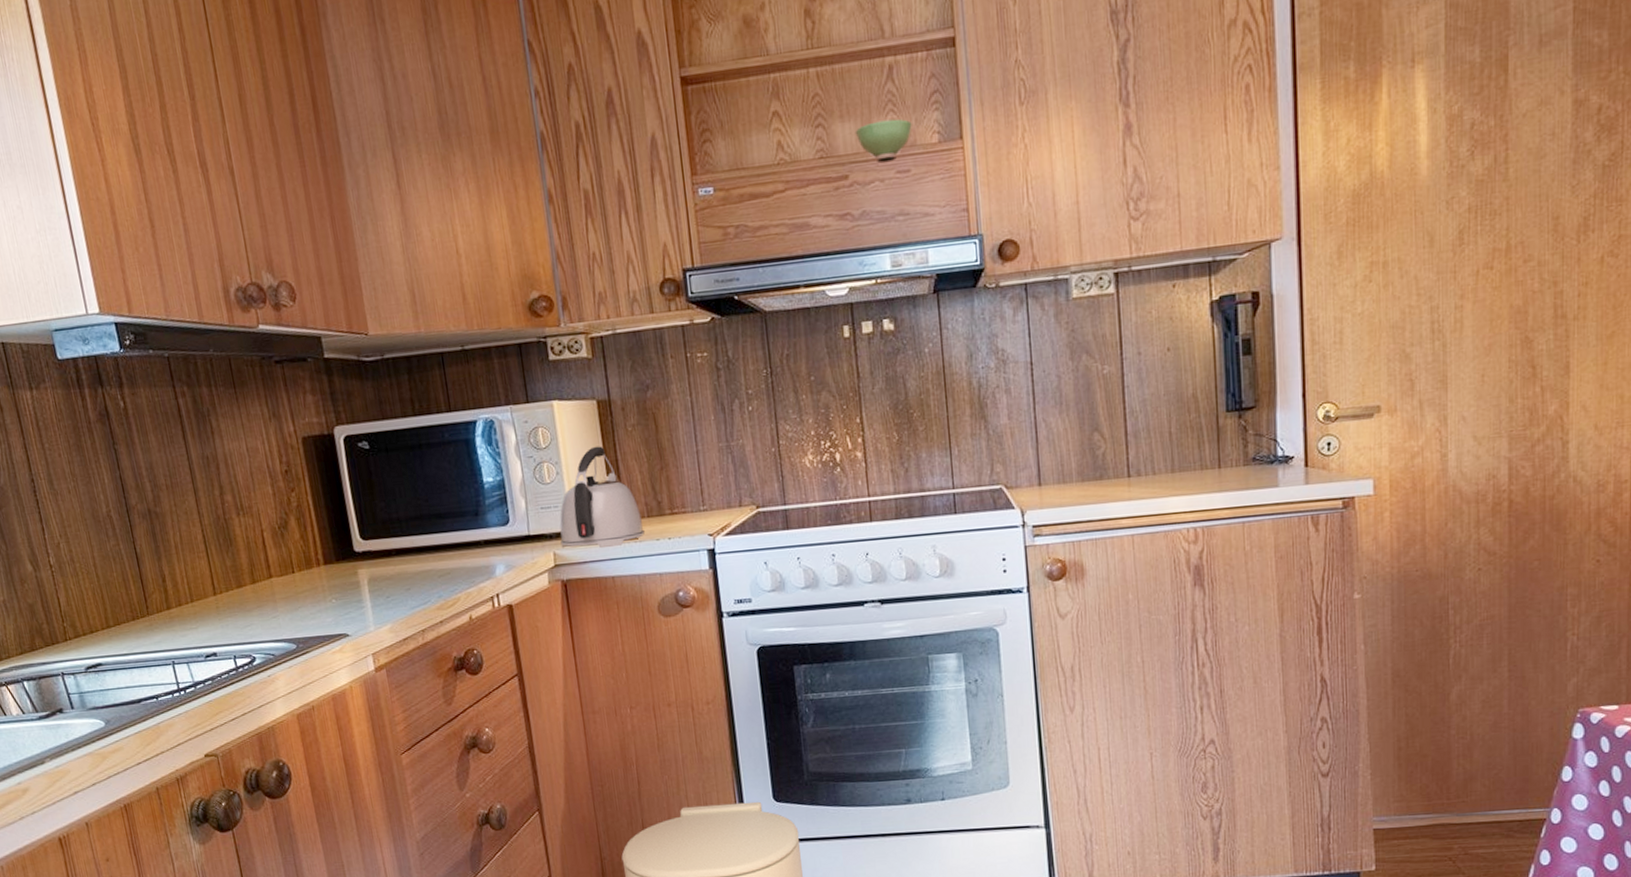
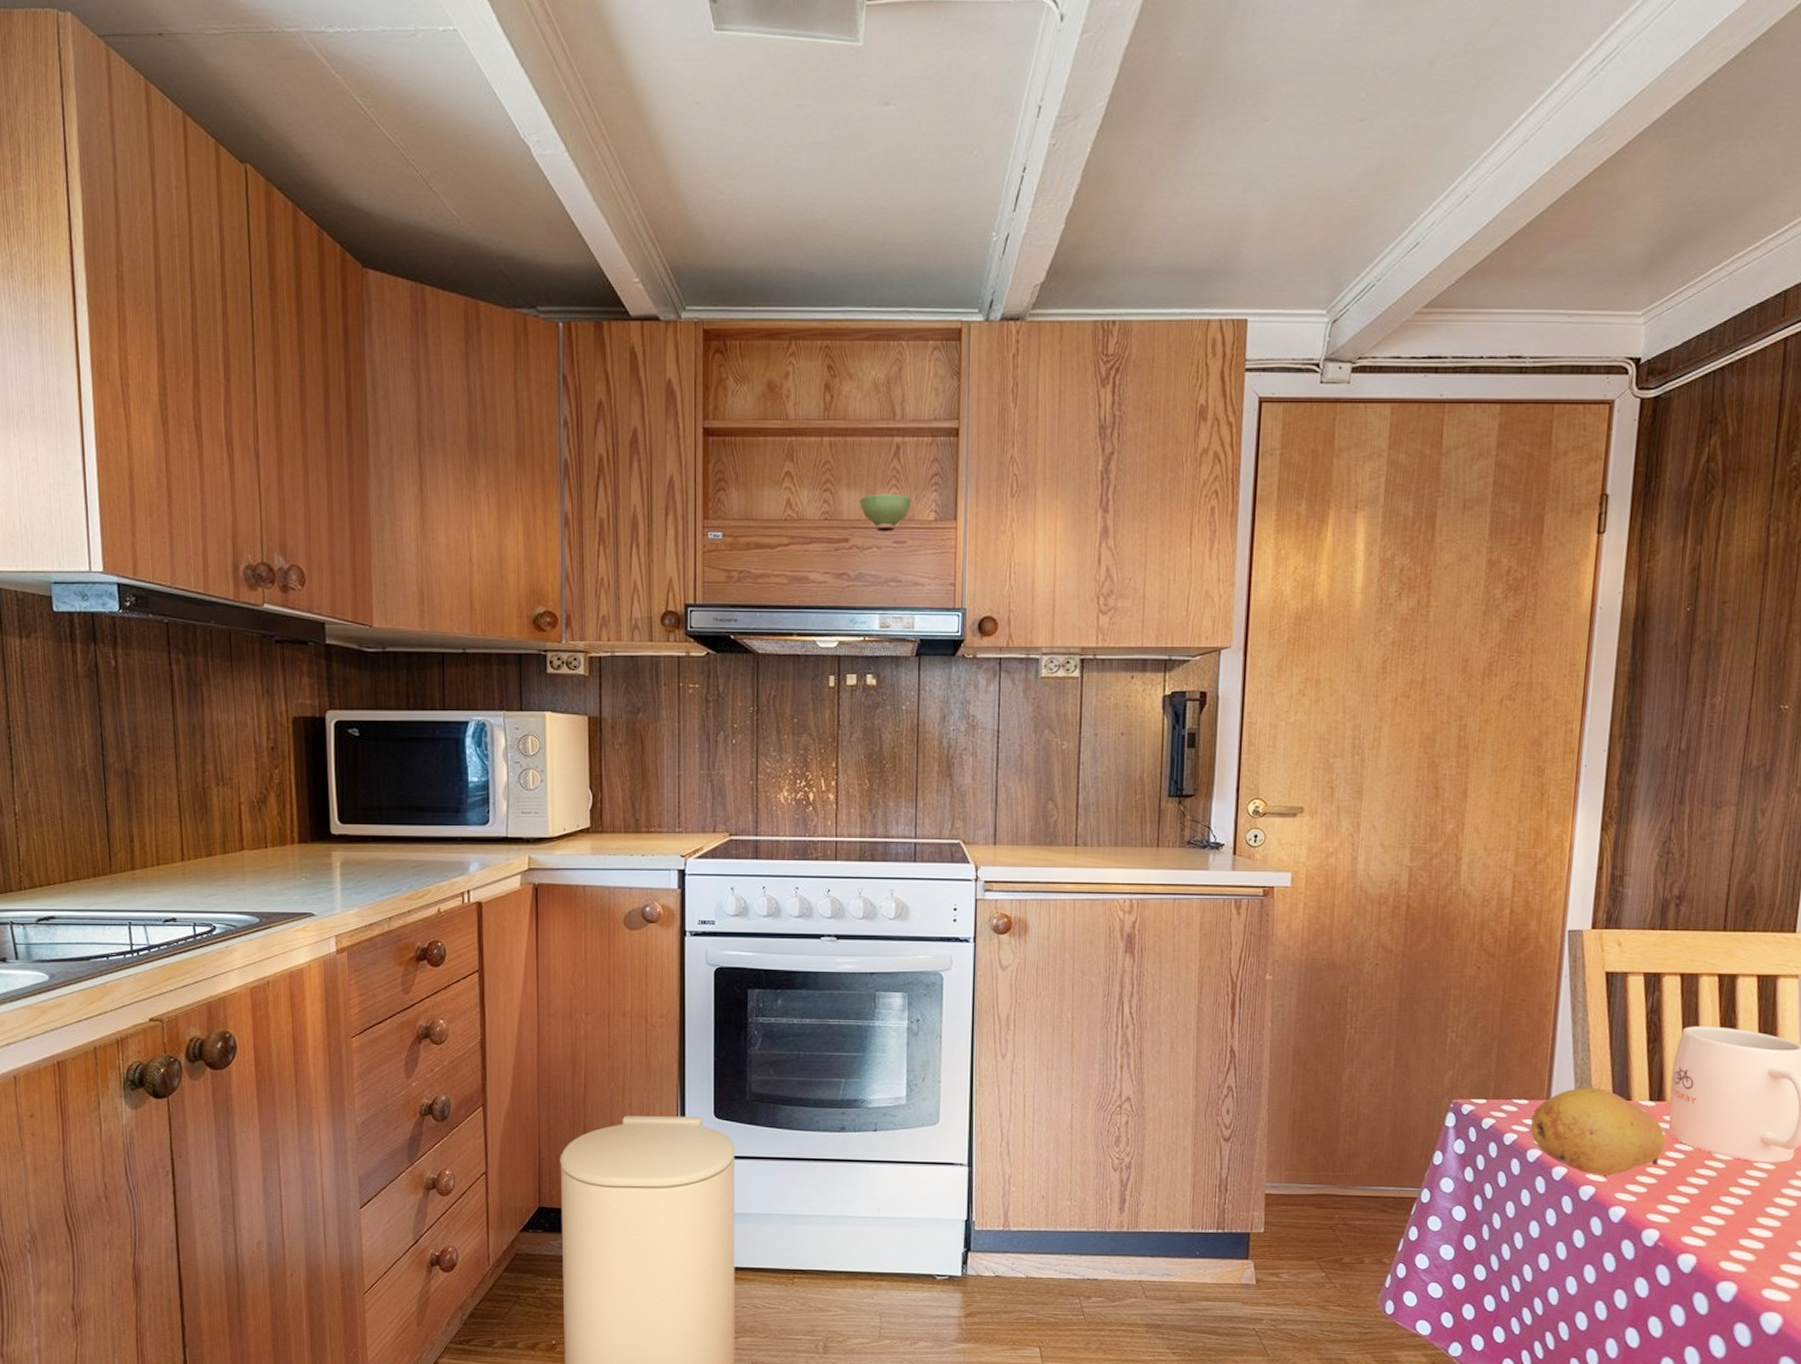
kettle: present [559,446,645,549] -> none [537,760,619,858]

